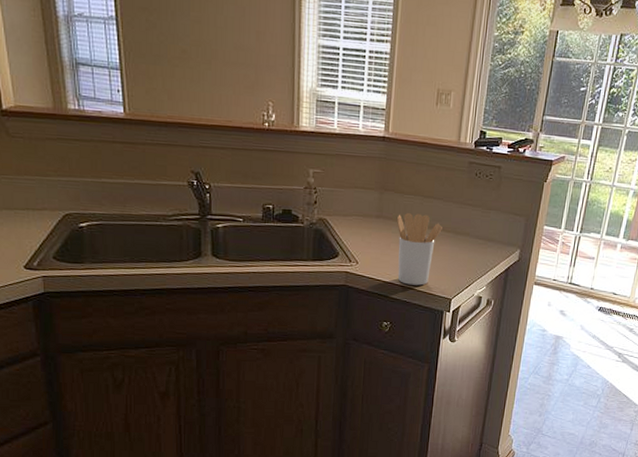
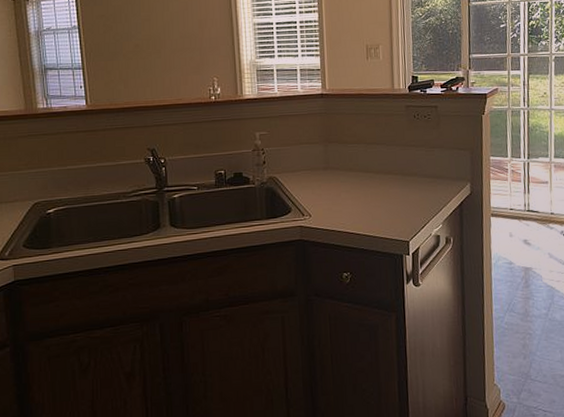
utensil holder: present [397,213,443,286] -> none [344,160,391,232]

